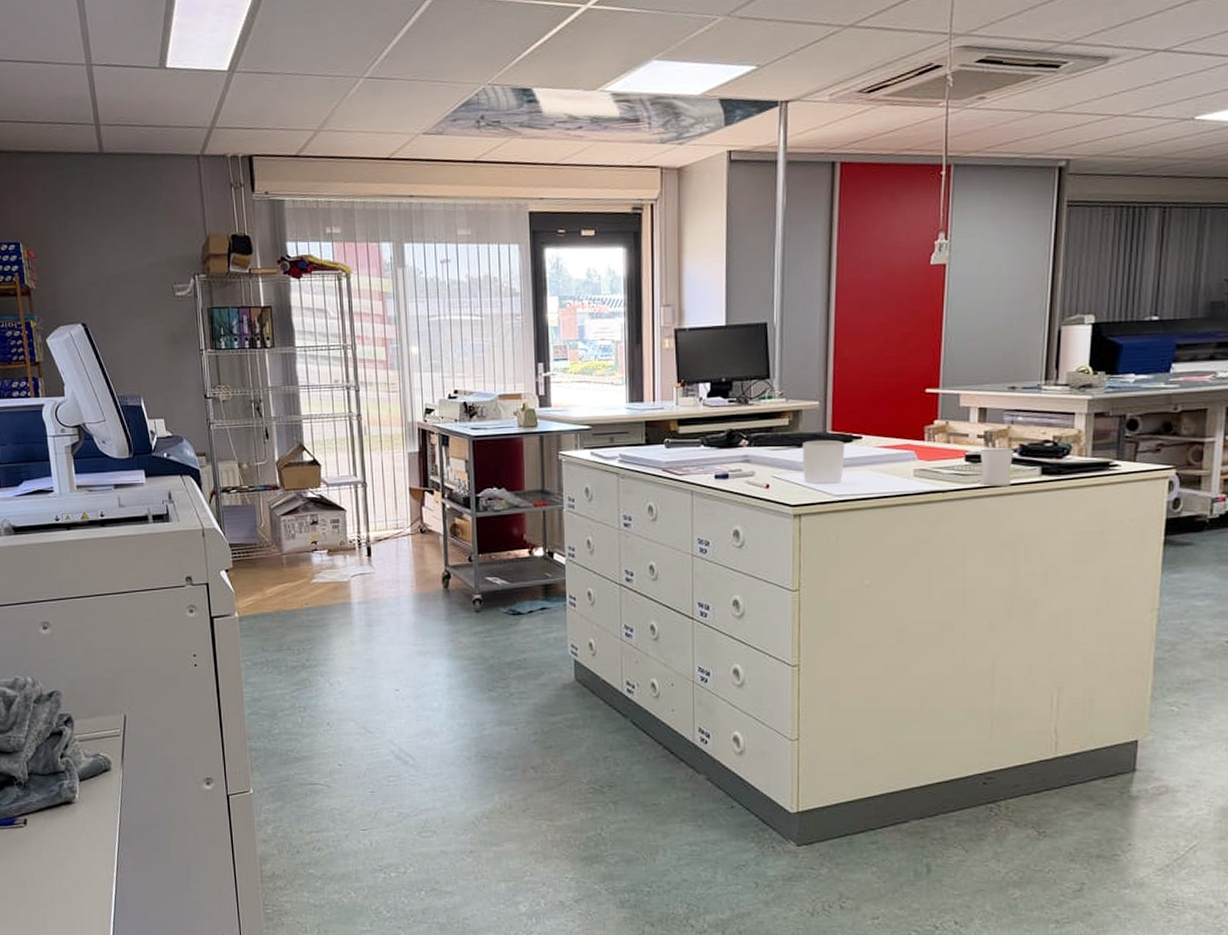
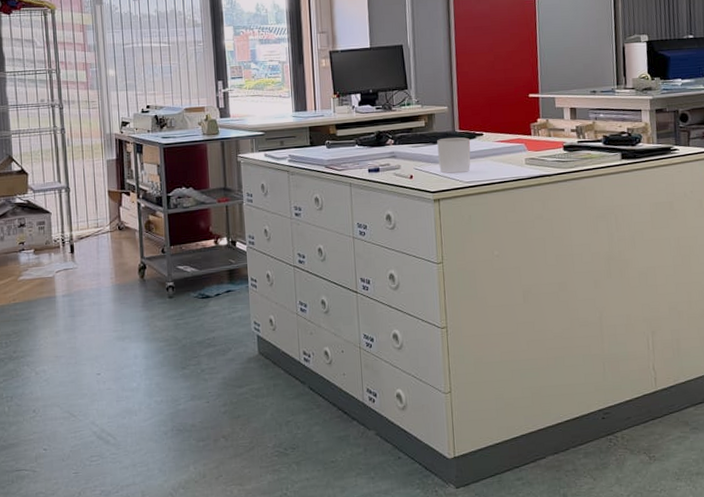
mug: present [979,448,1015,486] -> none [574,139,600,170]

